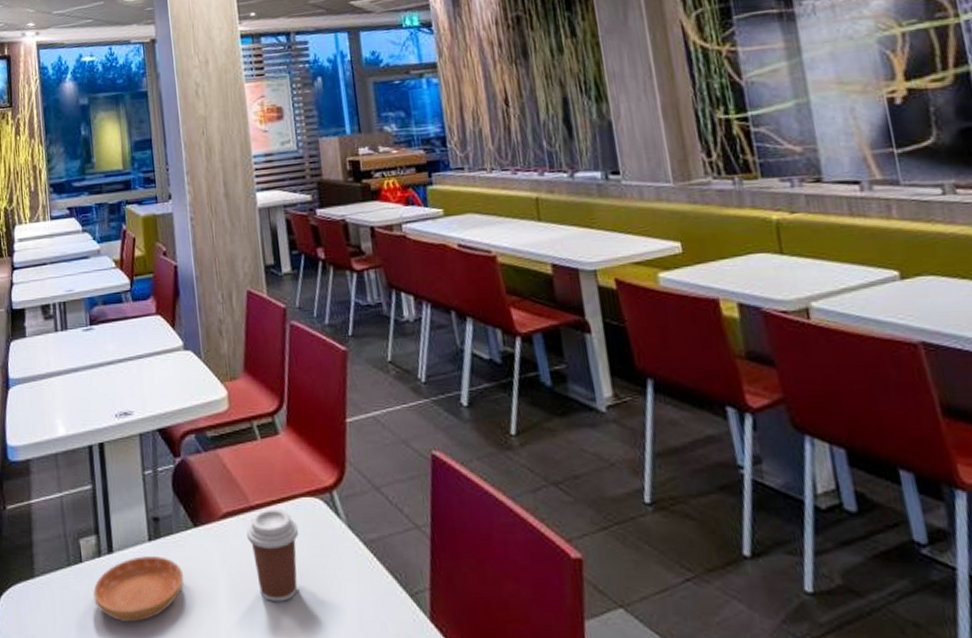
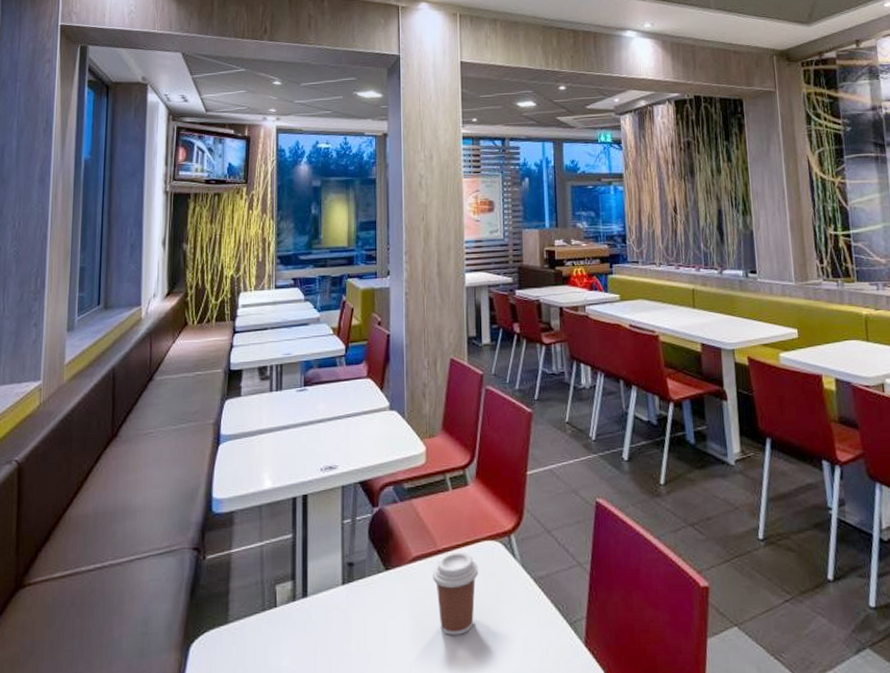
saucer: present [93,556,184,622] -> none [285,598,372,661]

